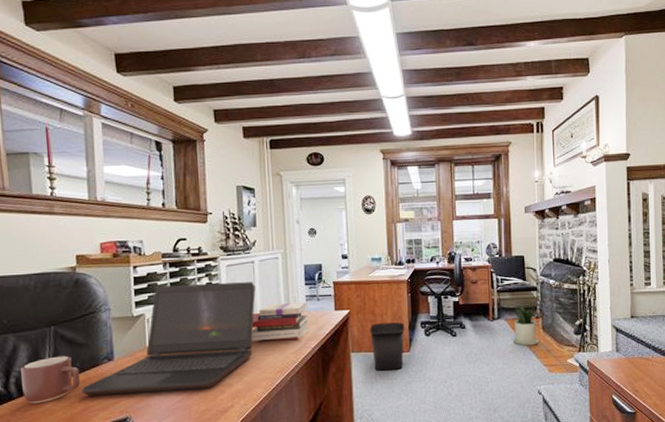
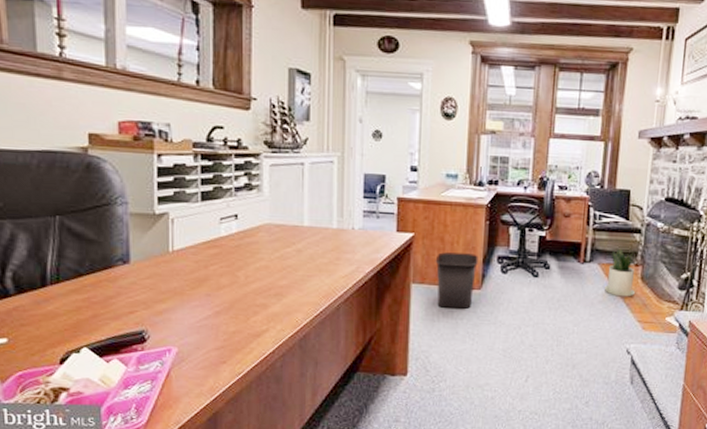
mug: present [21,355,80,404] -> none [19,251,89,305]
laptop computer: present [82,282,256,396] -> none [91,180,303,307]
books: present [251,302,310,342] -> none [294,216,365,262]

